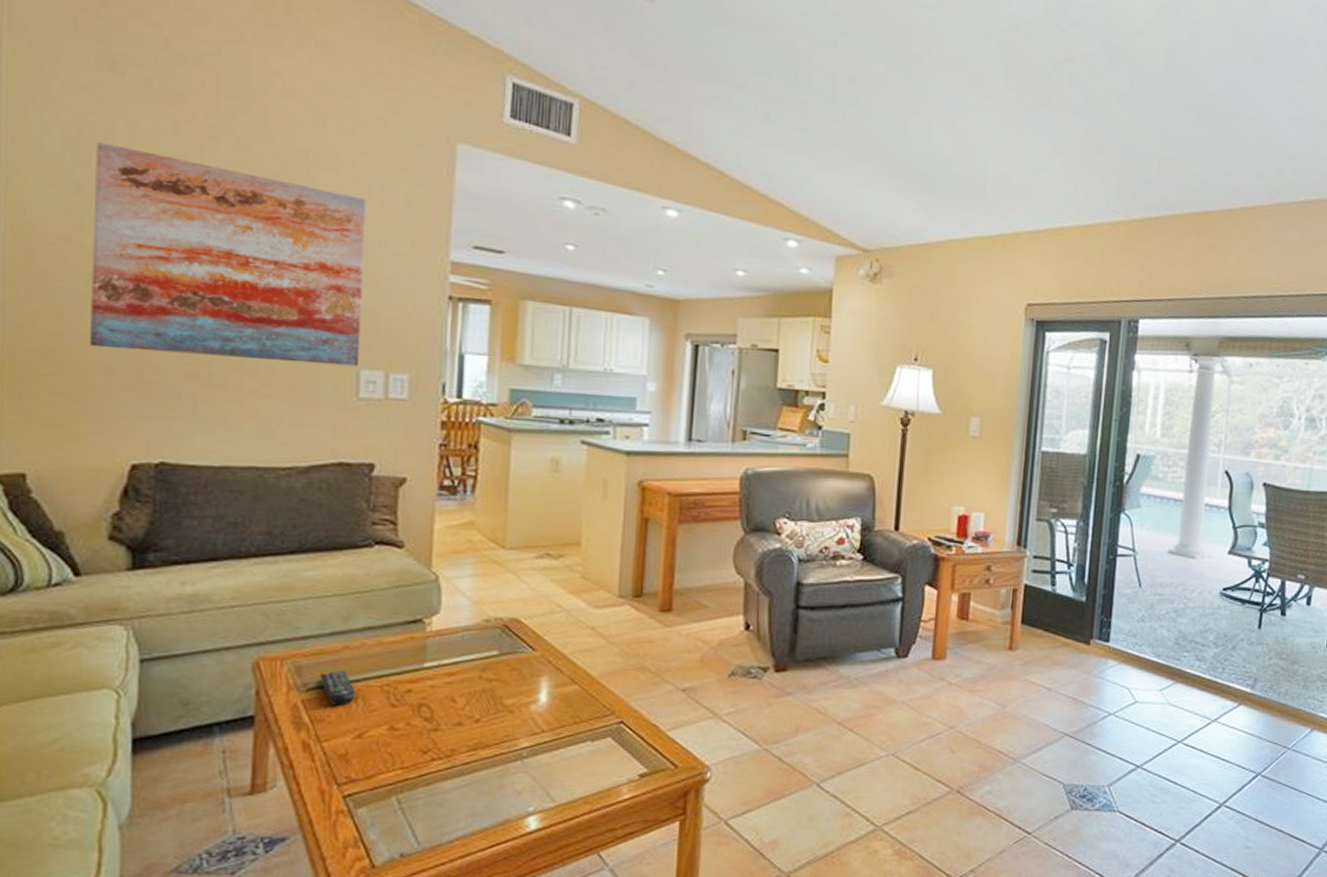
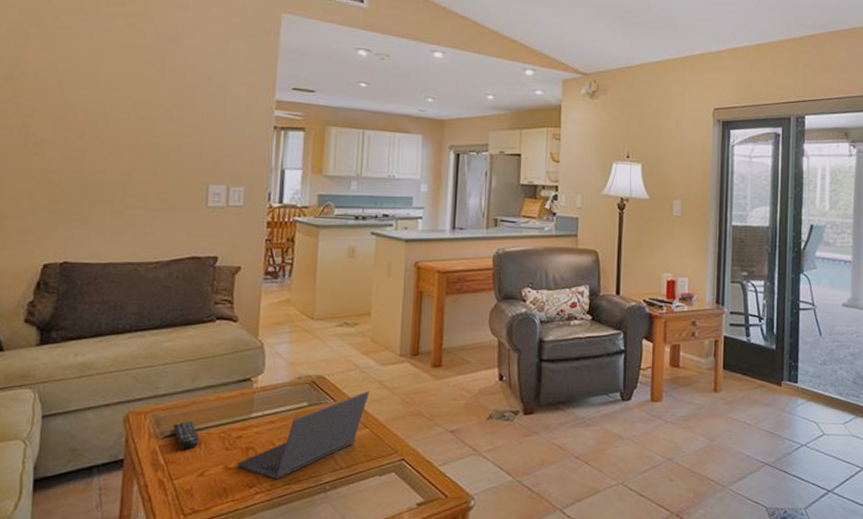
wall art: present [90,141,367,367] -> none [19,28,217,183]
laptop computer: none [406,639,580,744] -> present [237,391,370,479]

